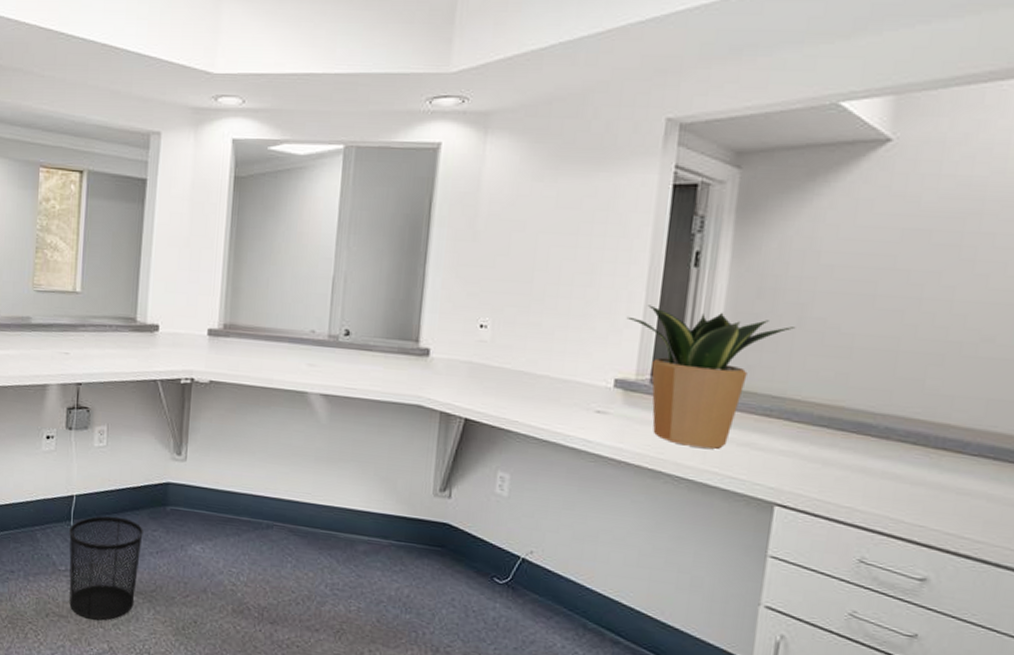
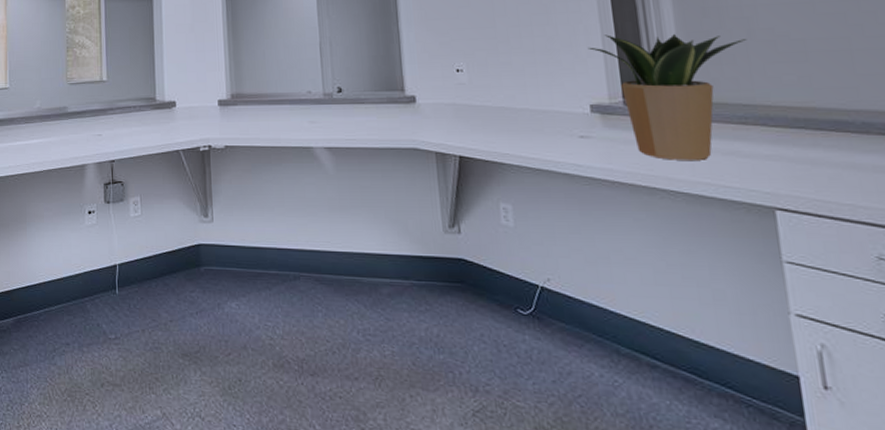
waste bin: present [69,516,143,621] -> none [115,281,182,387]

